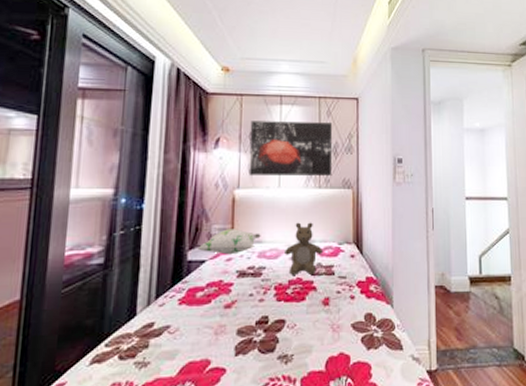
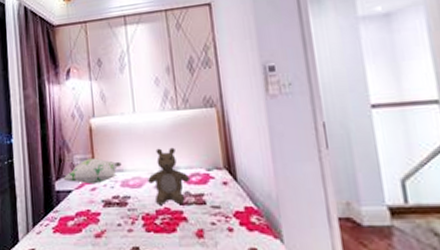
wall art: present [249,121,333,176] -> none [97,36,191,103]

